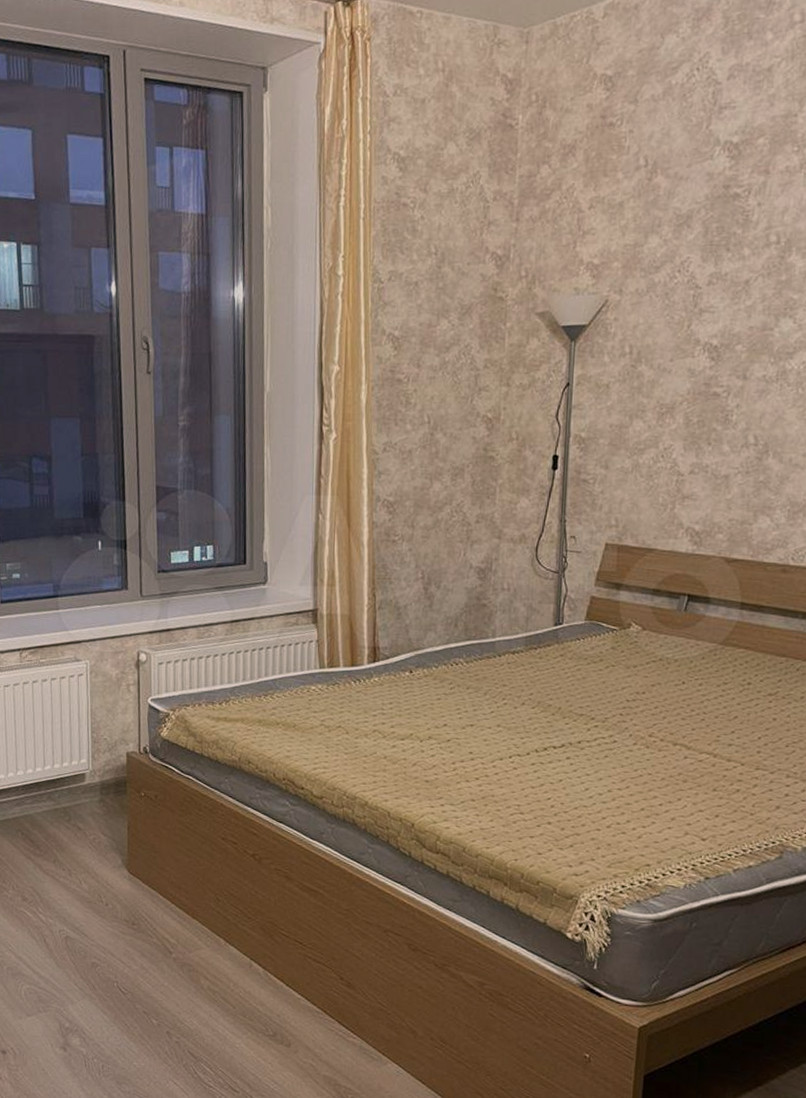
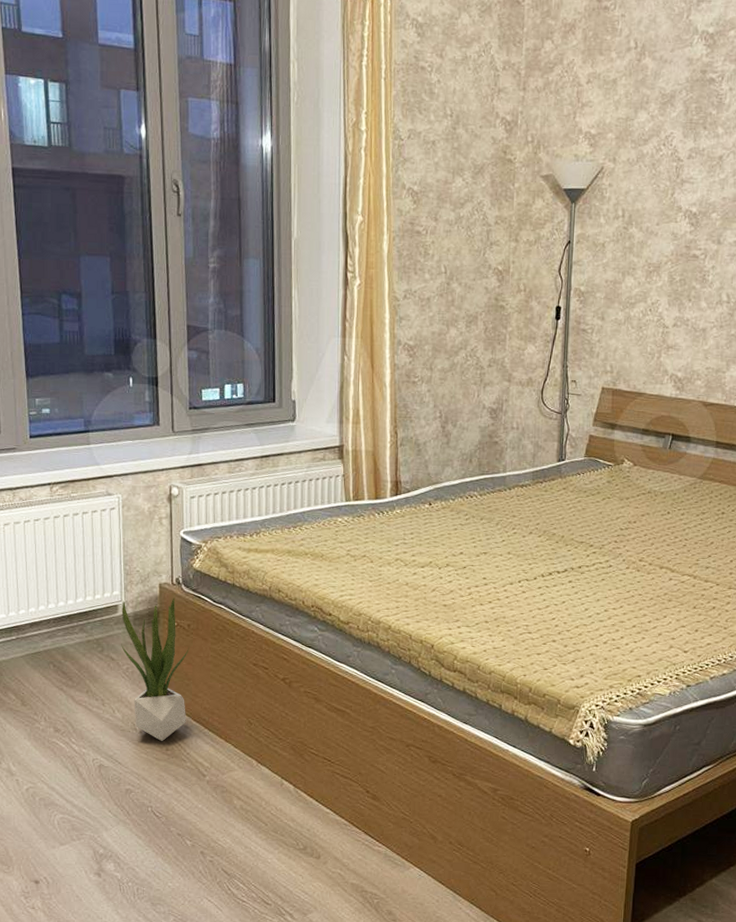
potted plant: none [88,767,156,916] -> present [121,598,189,742]

